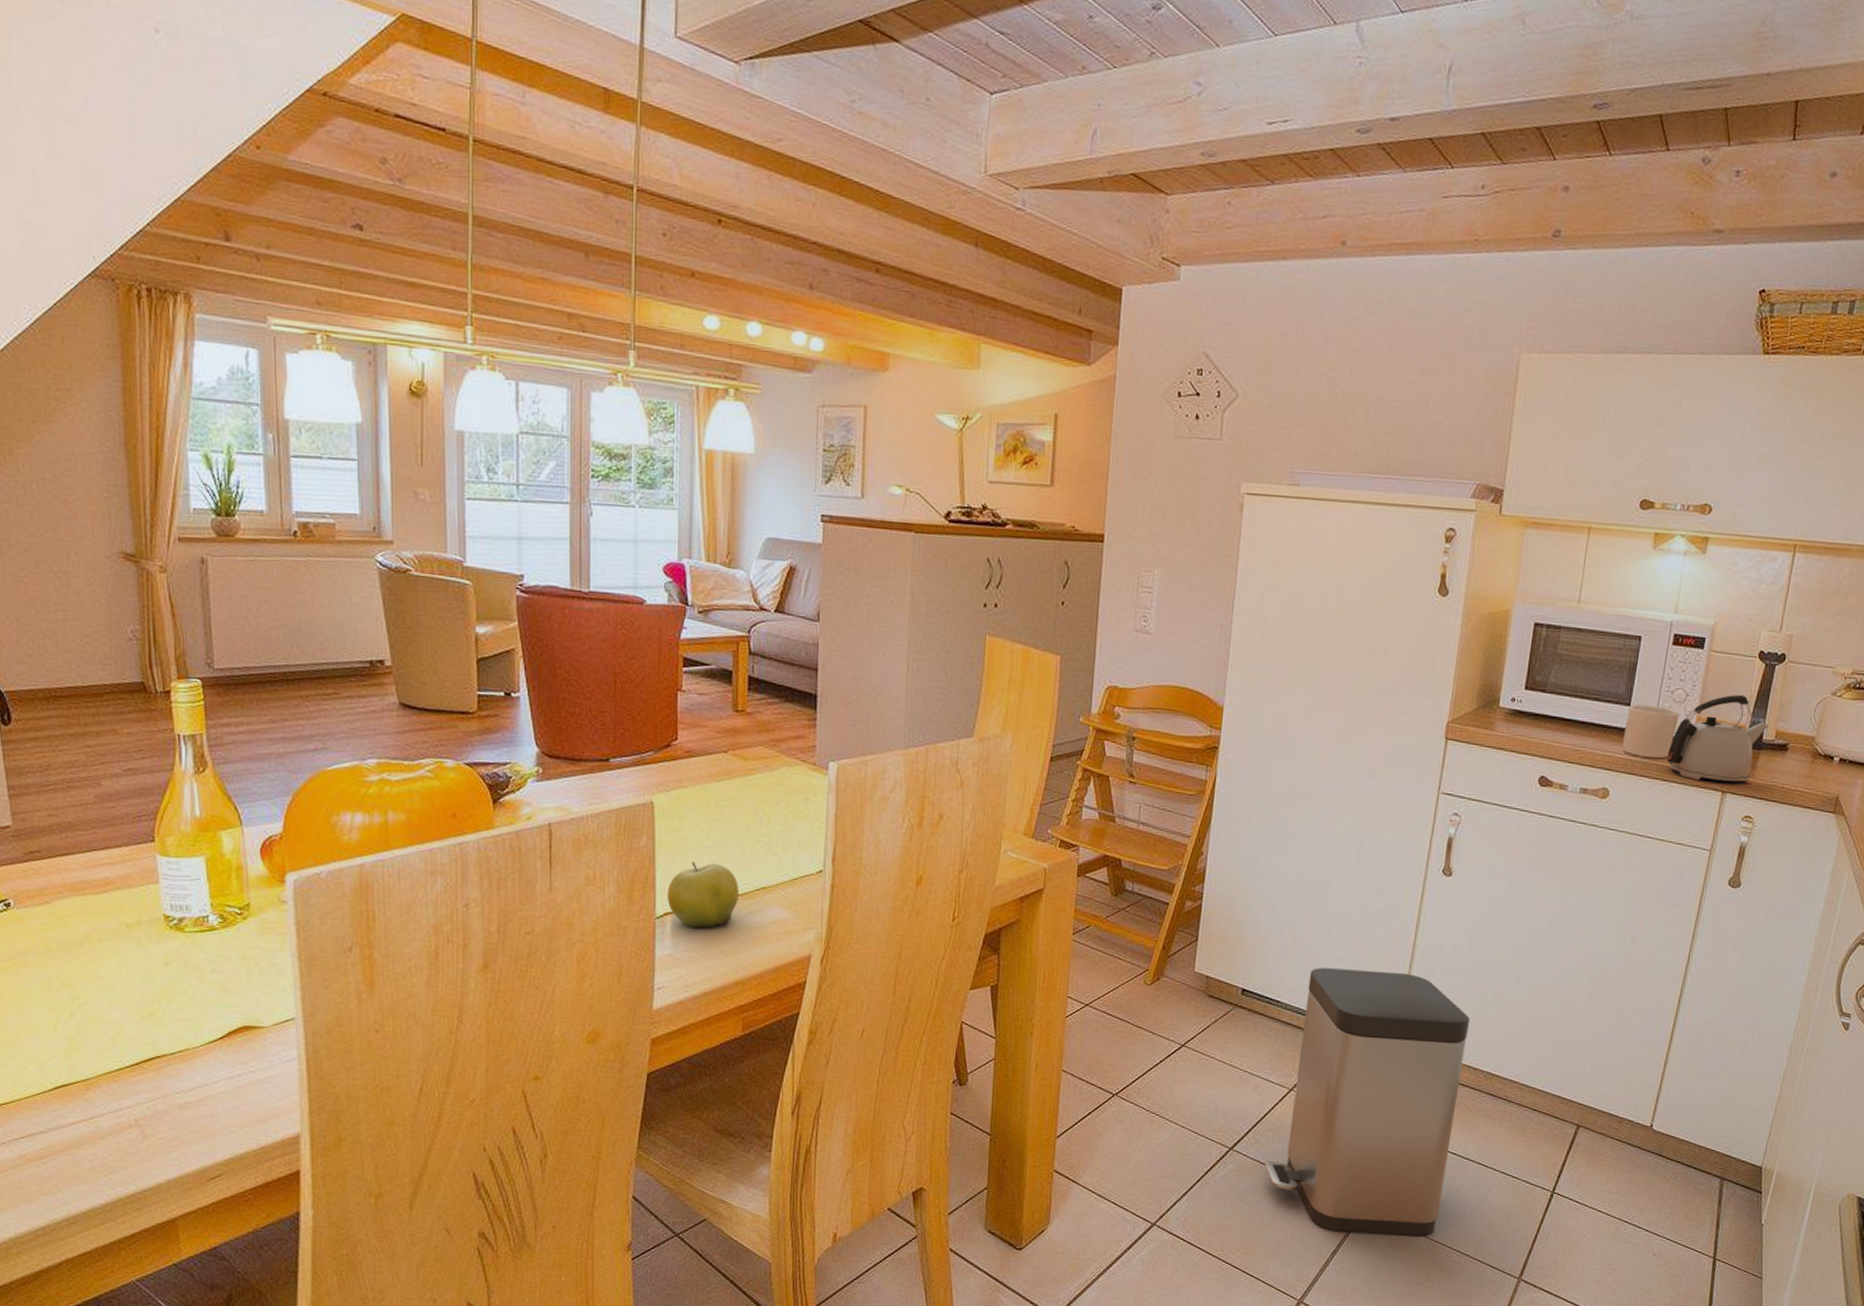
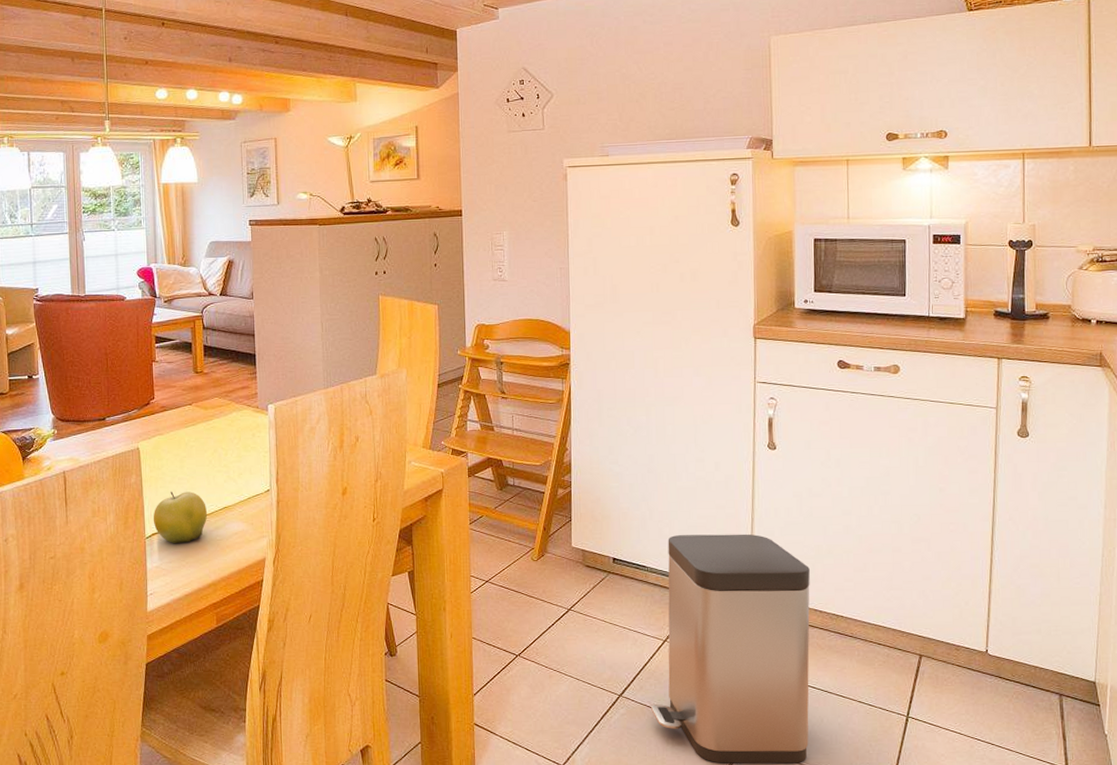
mug: present [1622,704,1681,759] -> none [903,294,950,337]
kettle: present [1667,694,1769,783] -> none [944,277,1029,351]

